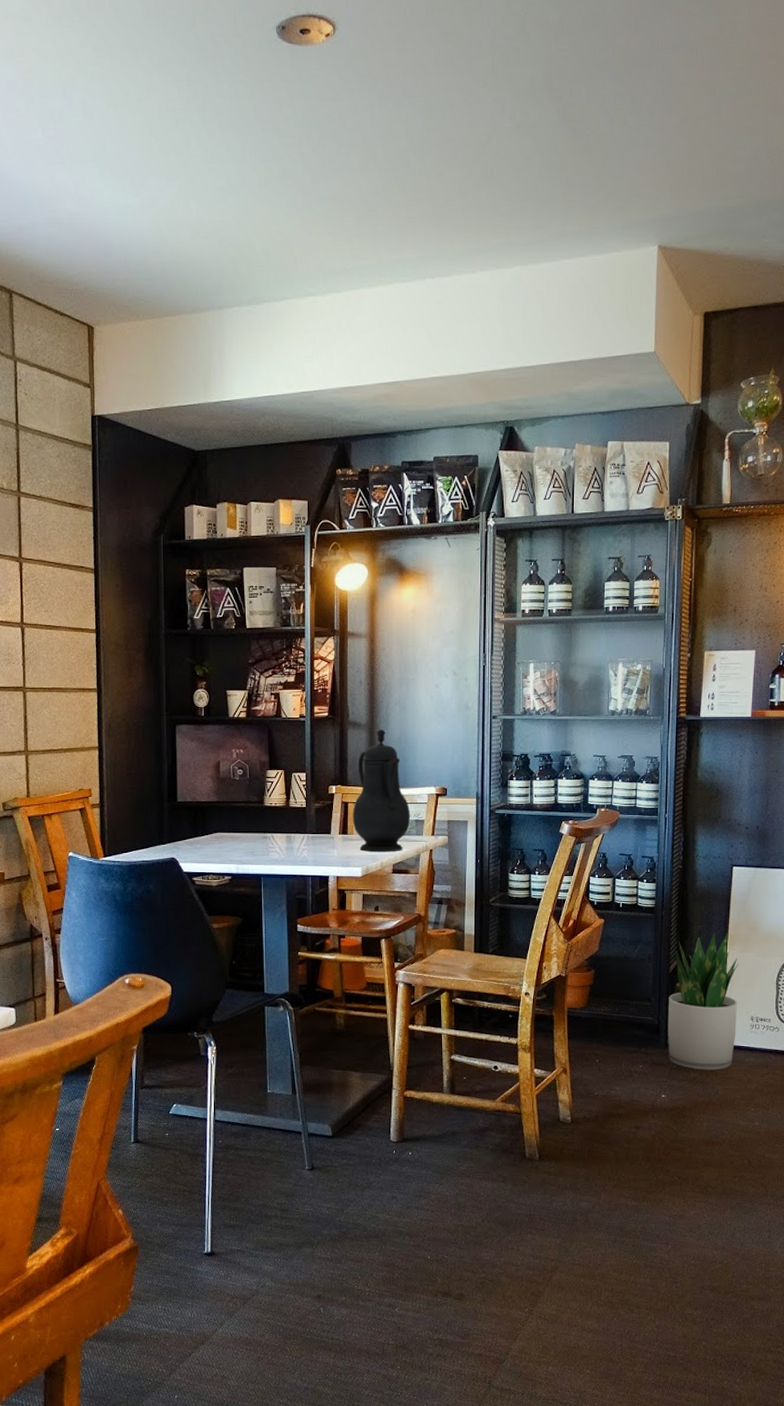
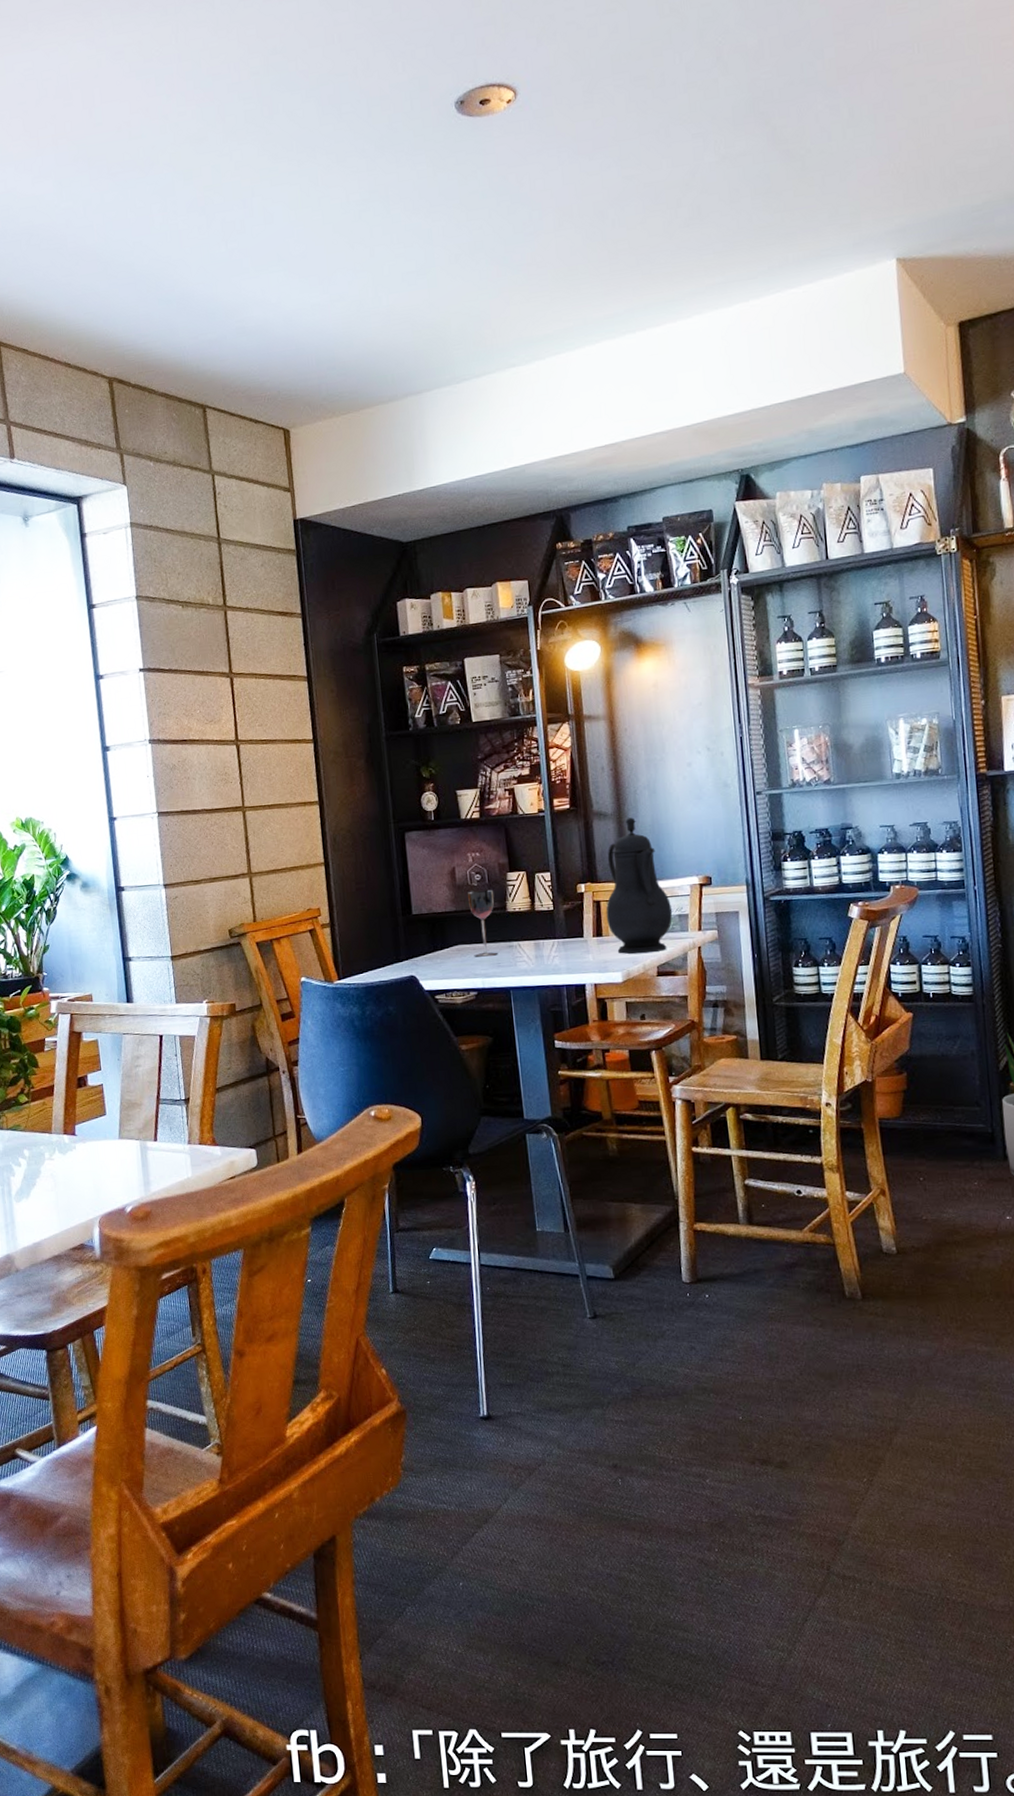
wineglass: none [229,784,254,845] -> present [467,890,499,957]

